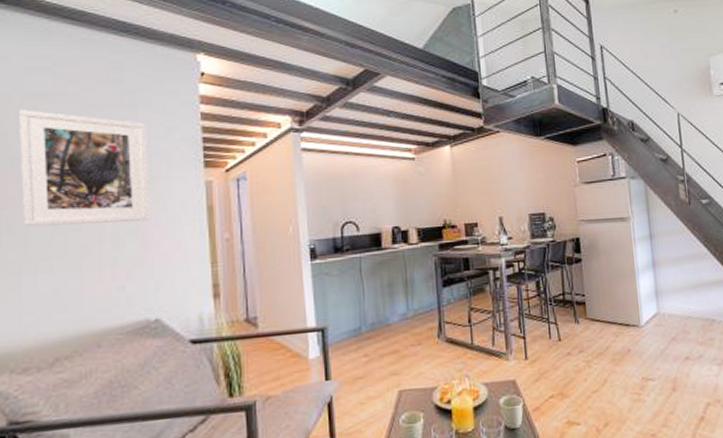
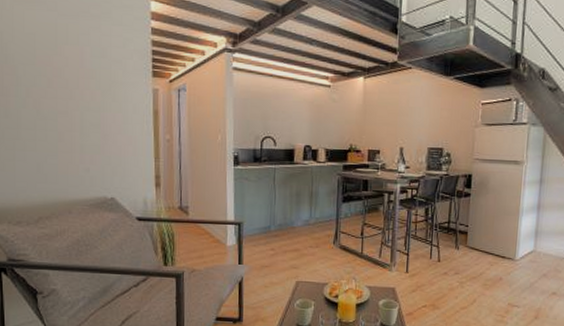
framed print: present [20,110,151,227] -> none [11,14,110,118]

